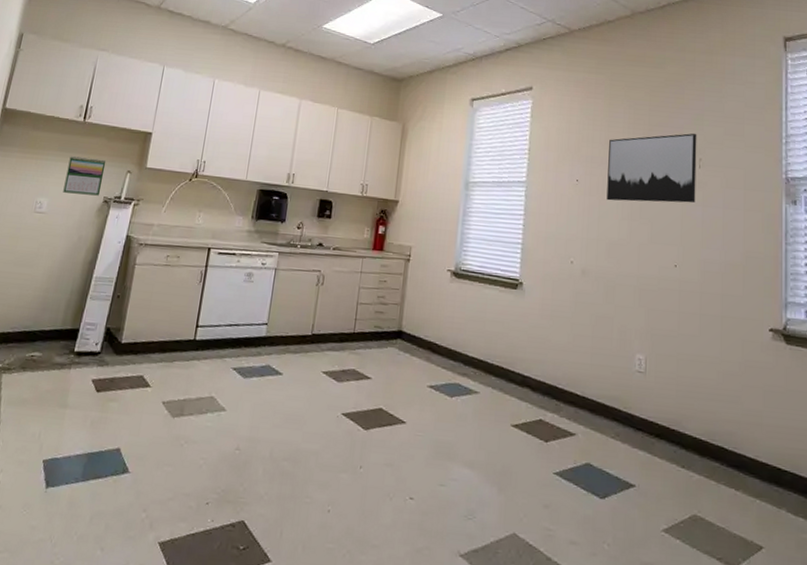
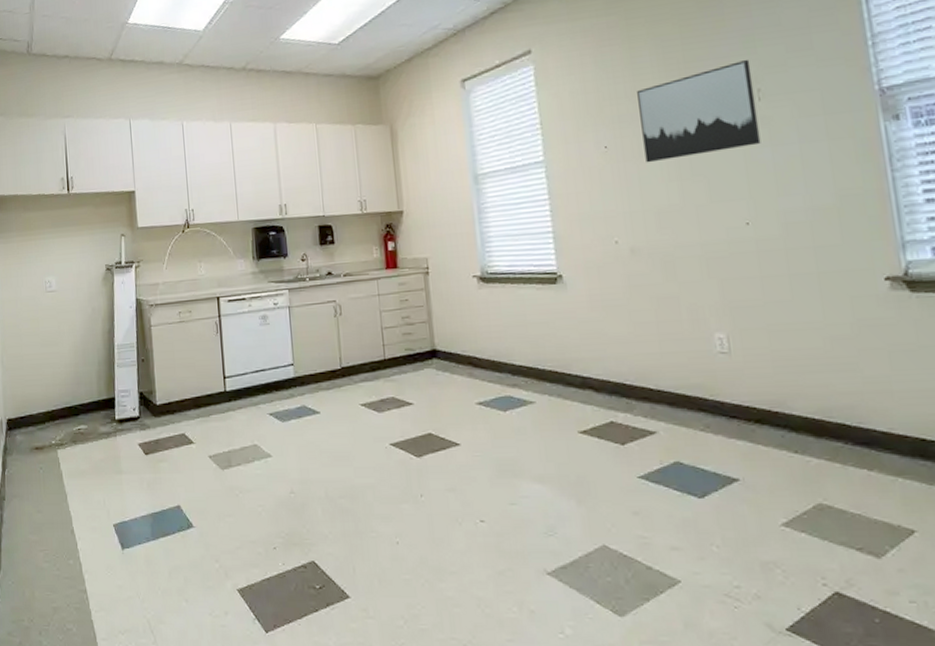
calendar: present [63,156,106,196] -> none [64,227,101,268]

